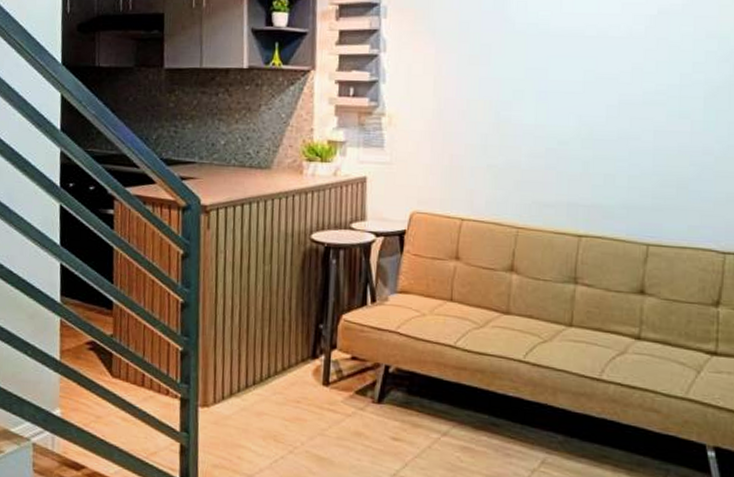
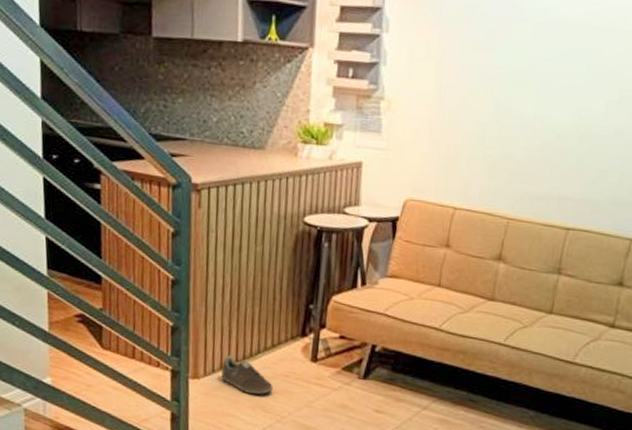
sneaker: none [231,380,284,423] -> present [221,355,273,395]

